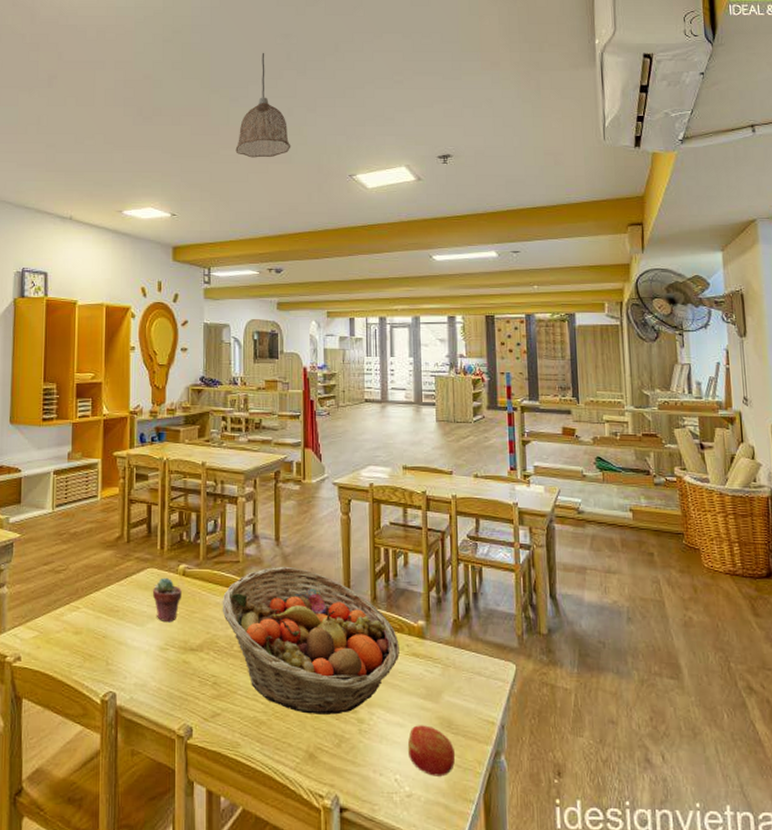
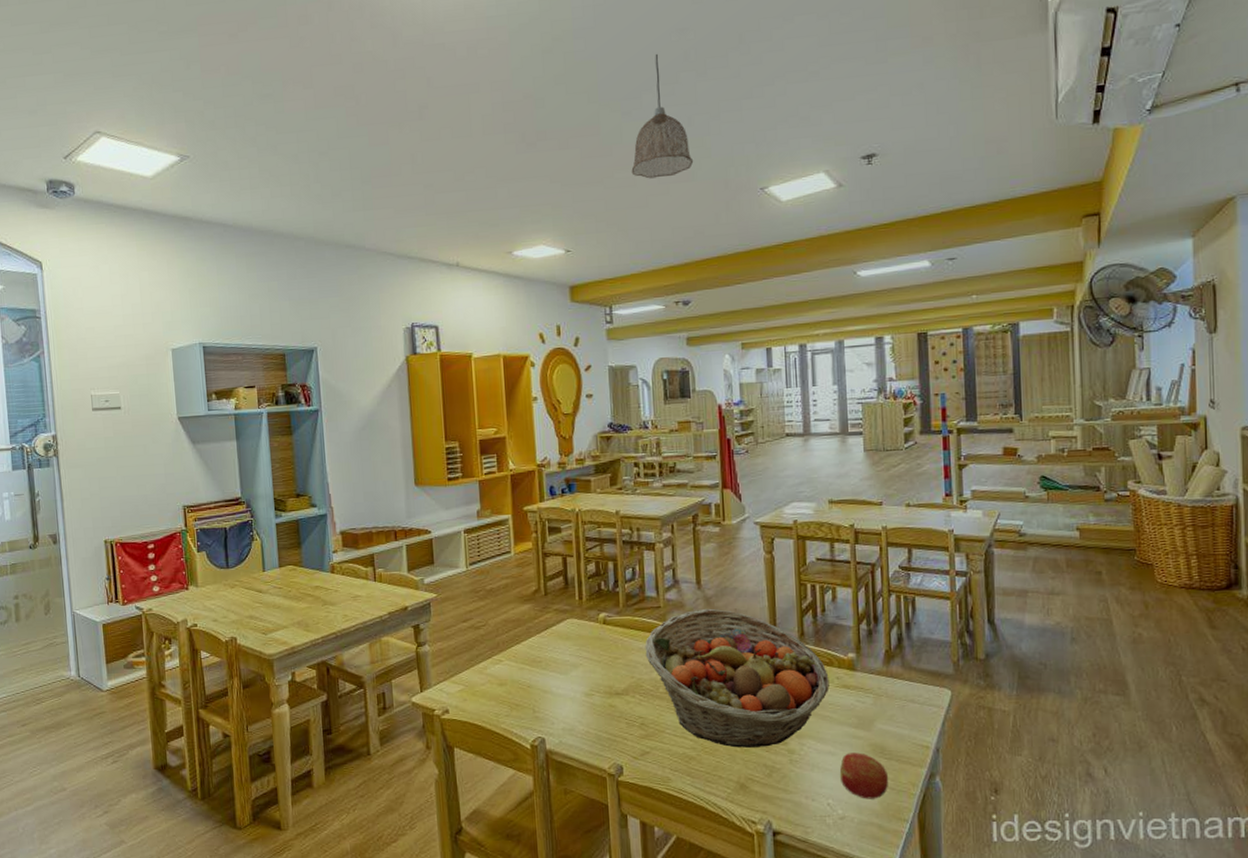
potted succulent: present [152,577,182,623] -> none [573,626,604,670]

